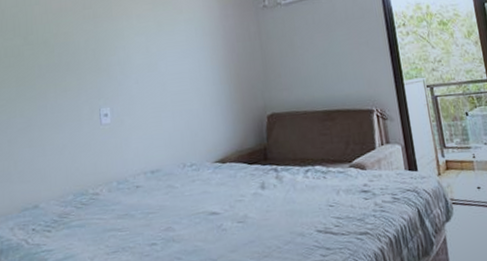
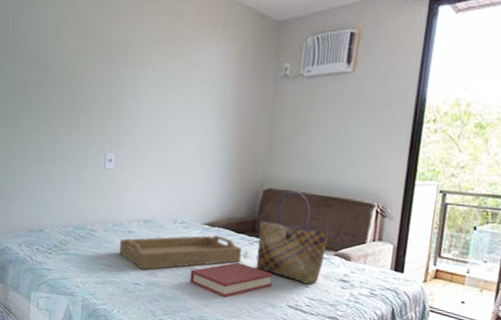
serving tray: none [127,170,260,227] -> present [119,235,242,270]
hardback book: none [209,195,297,238] -> present [190,262,273,298]
tote bag: none [270,111,341,203] -> present [256,191,328,284]

